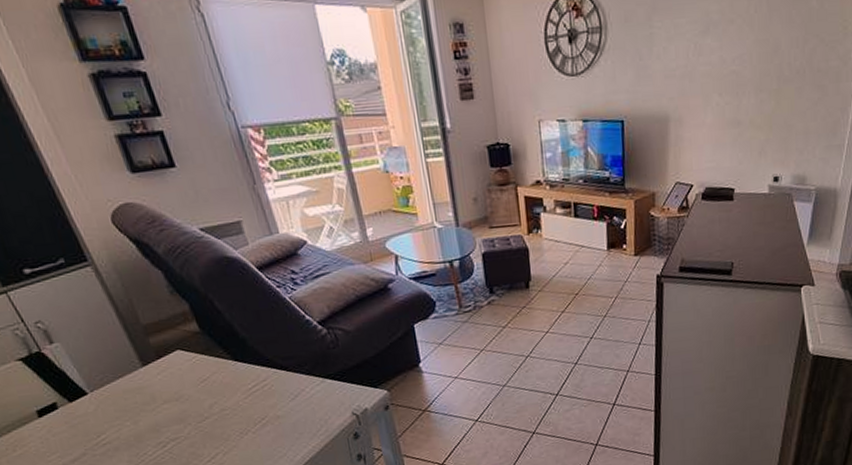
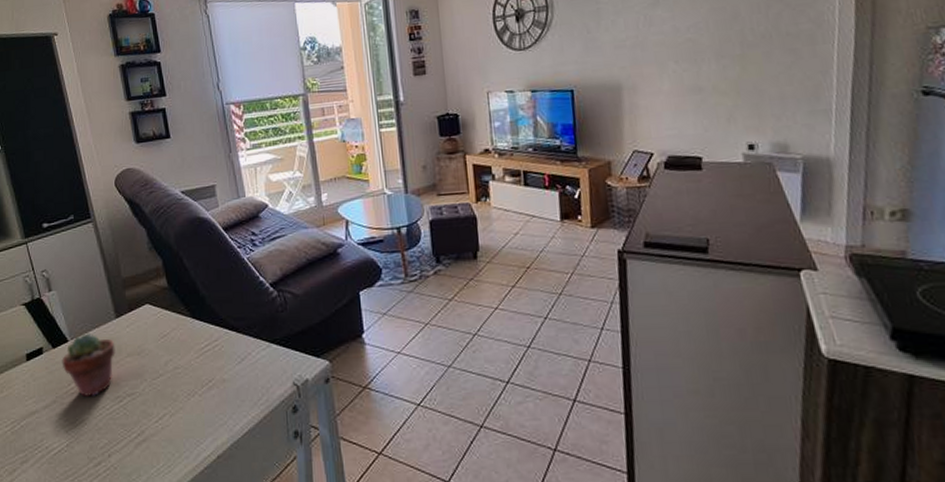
potted succulent: none [83,384,151,447] -> present [62,333,115,398]

